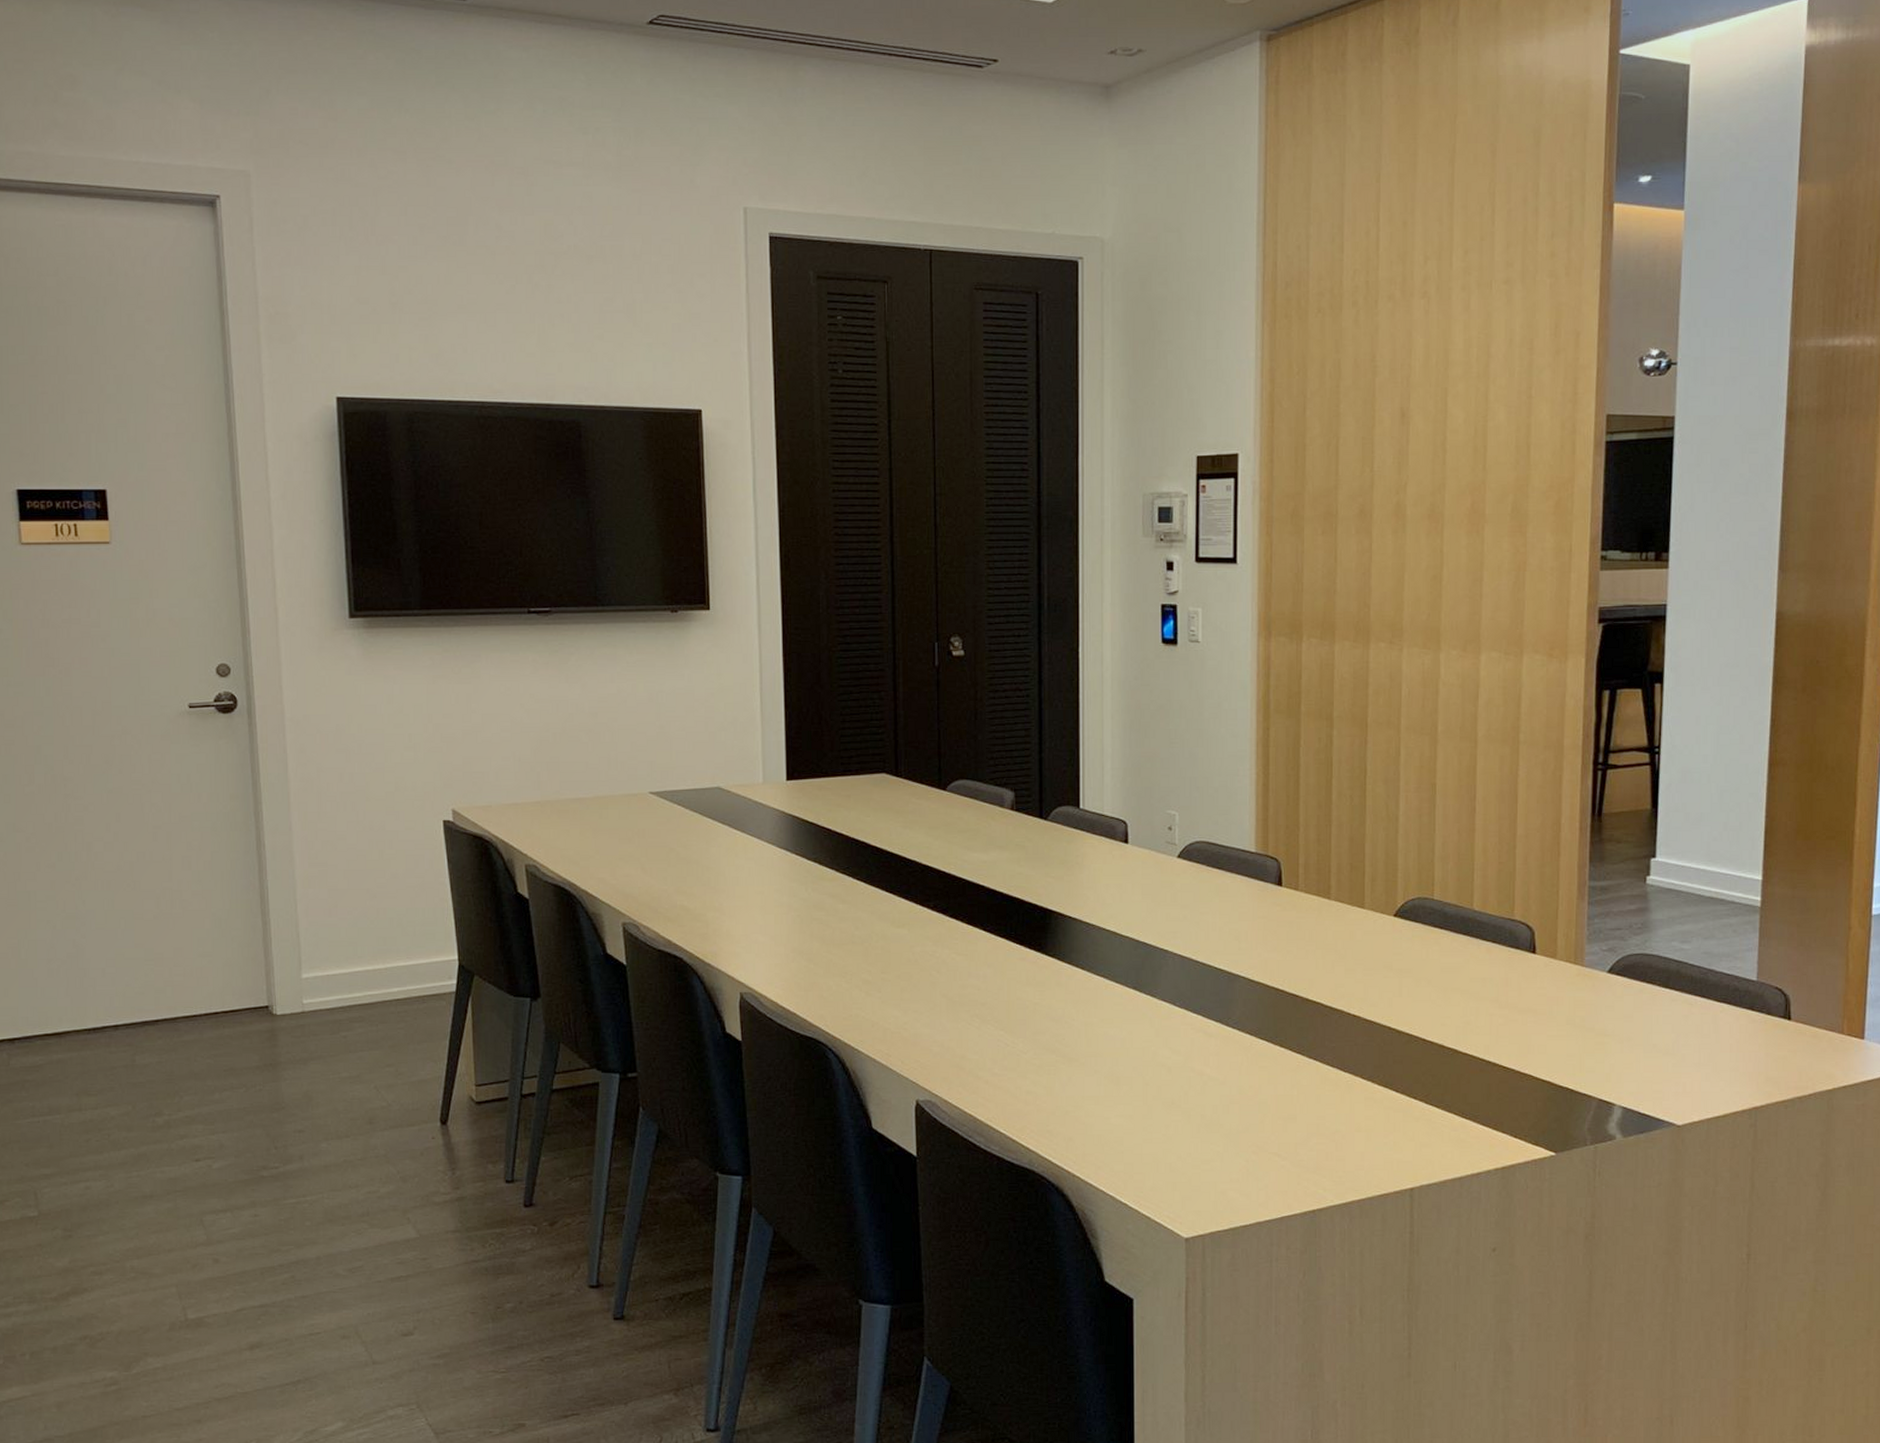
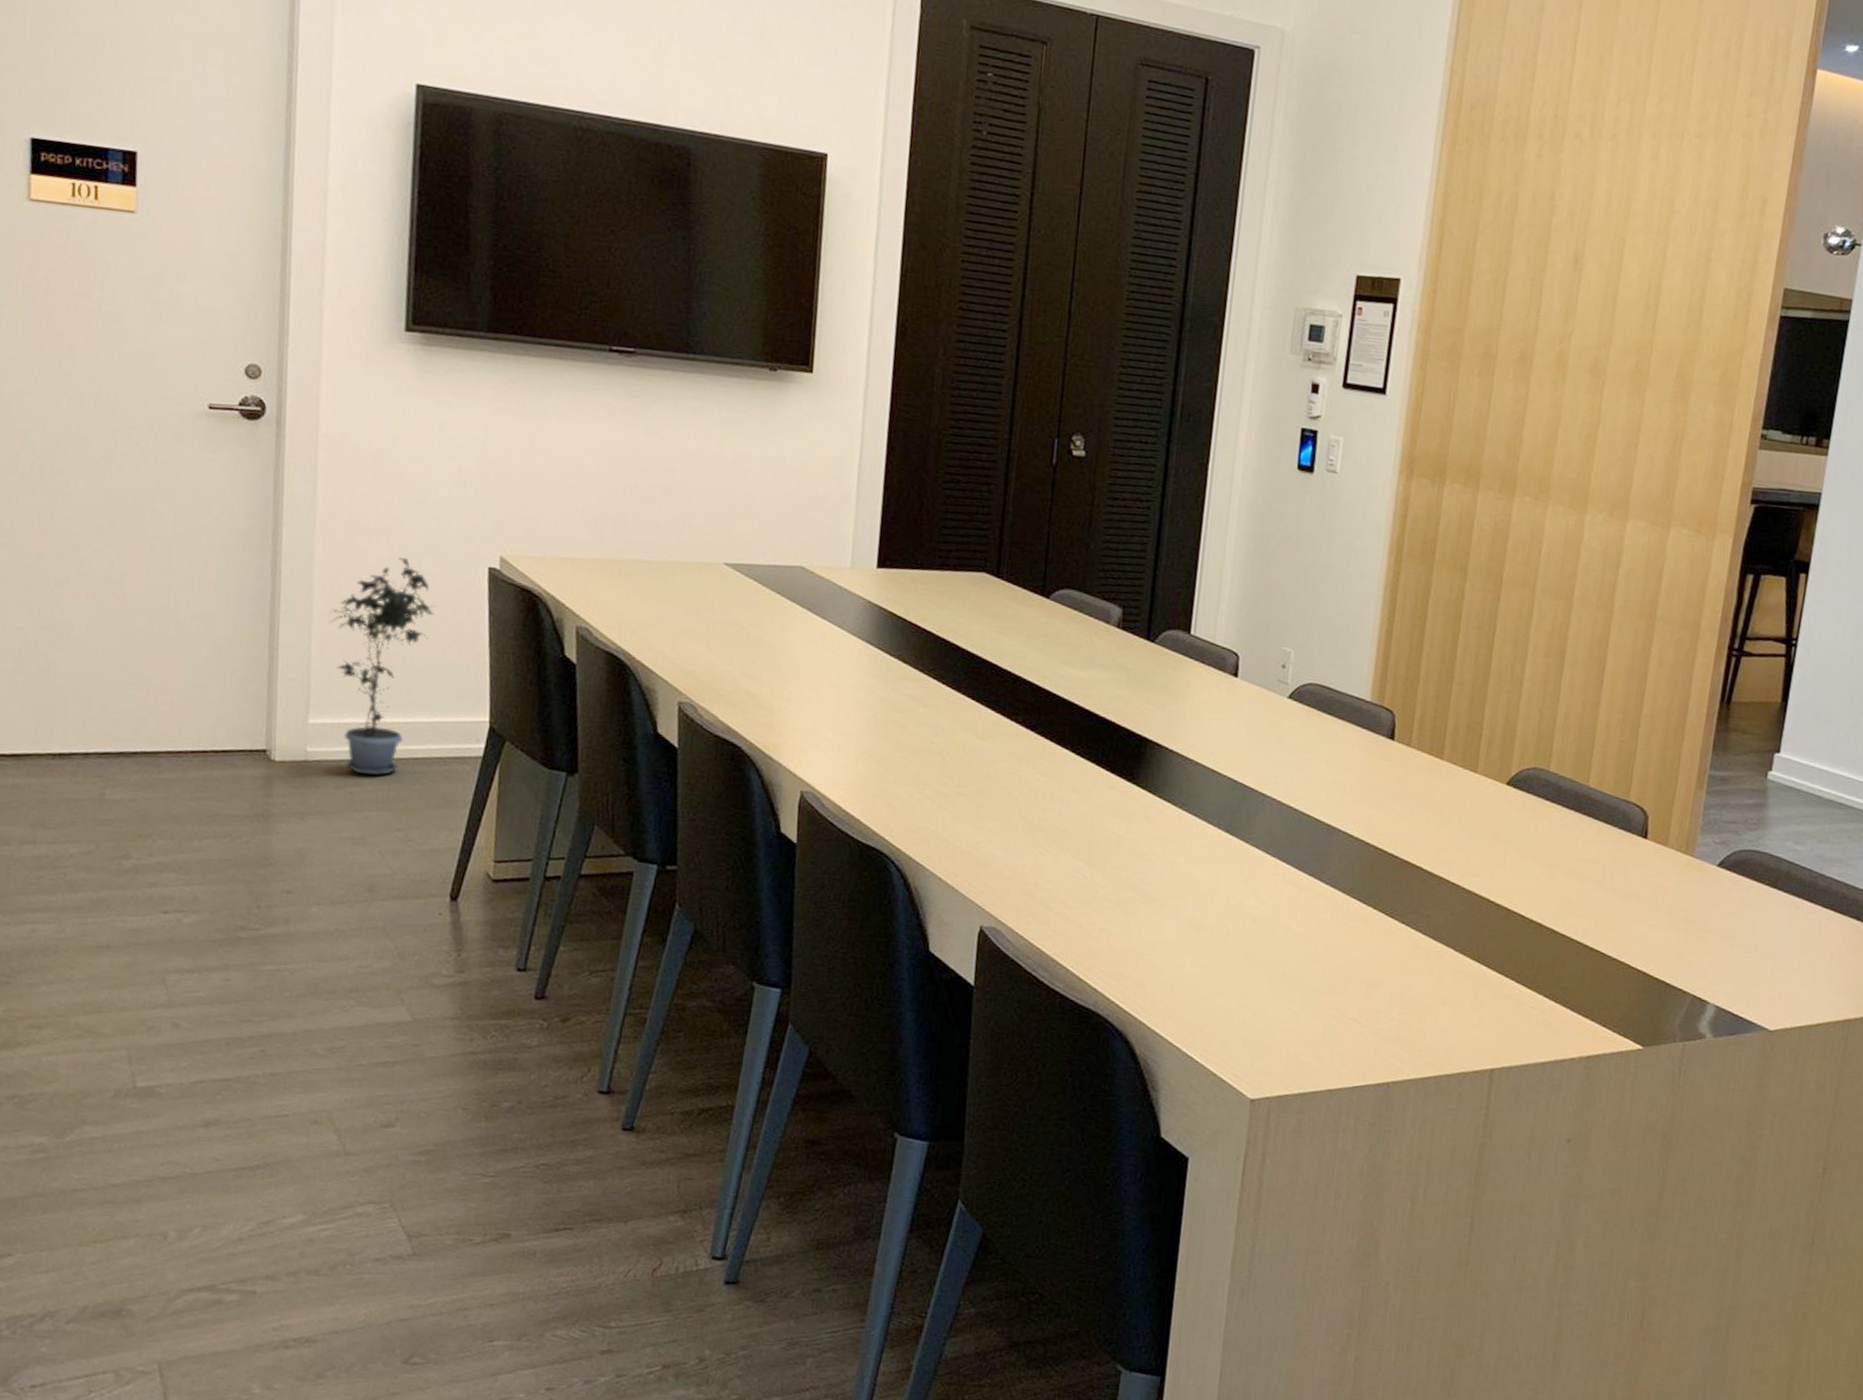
potted plant: none [311,821,400,1019] -> present [329,558,435,776]

